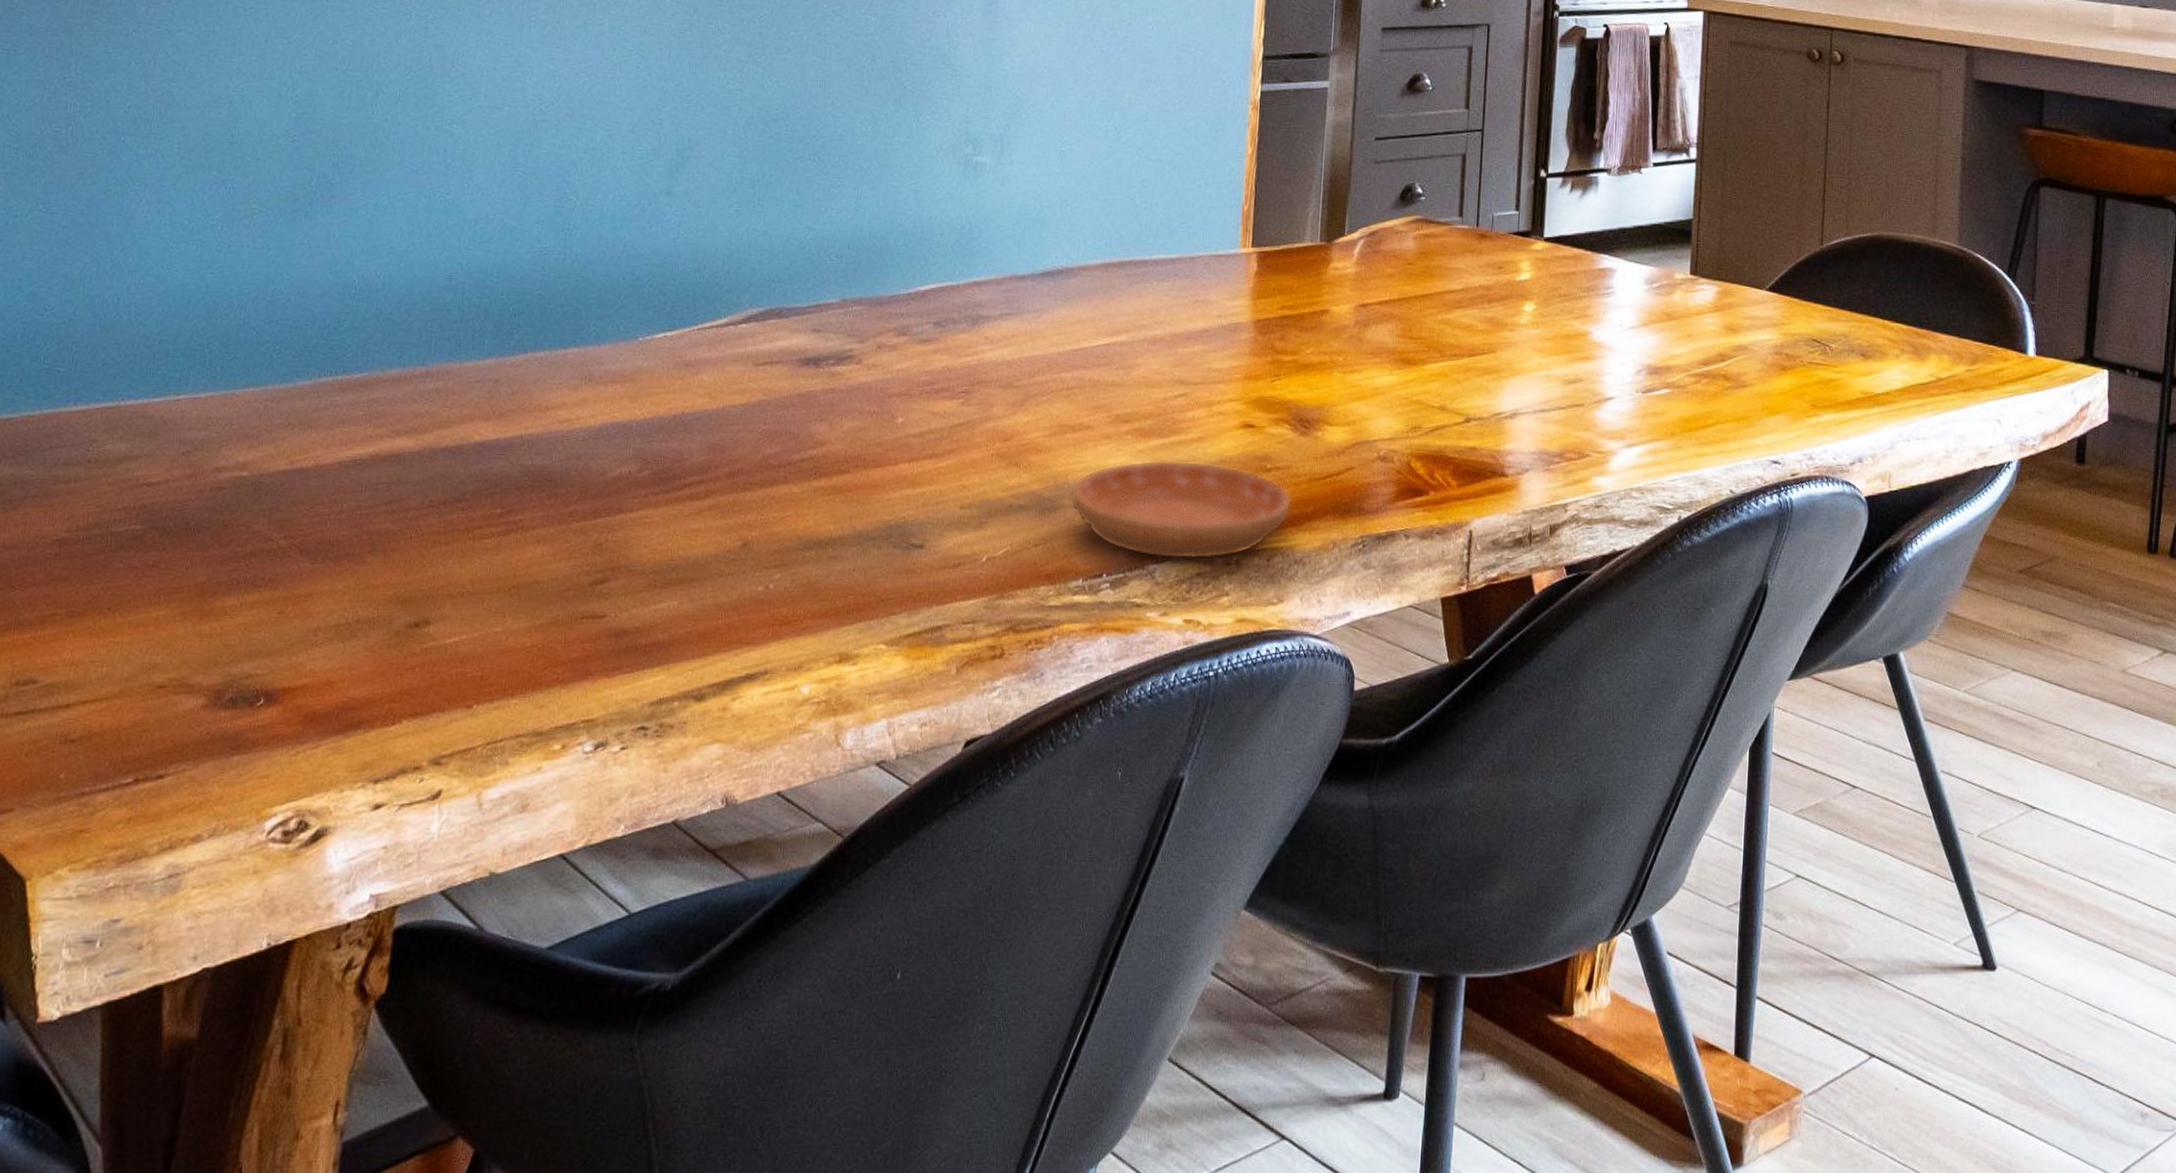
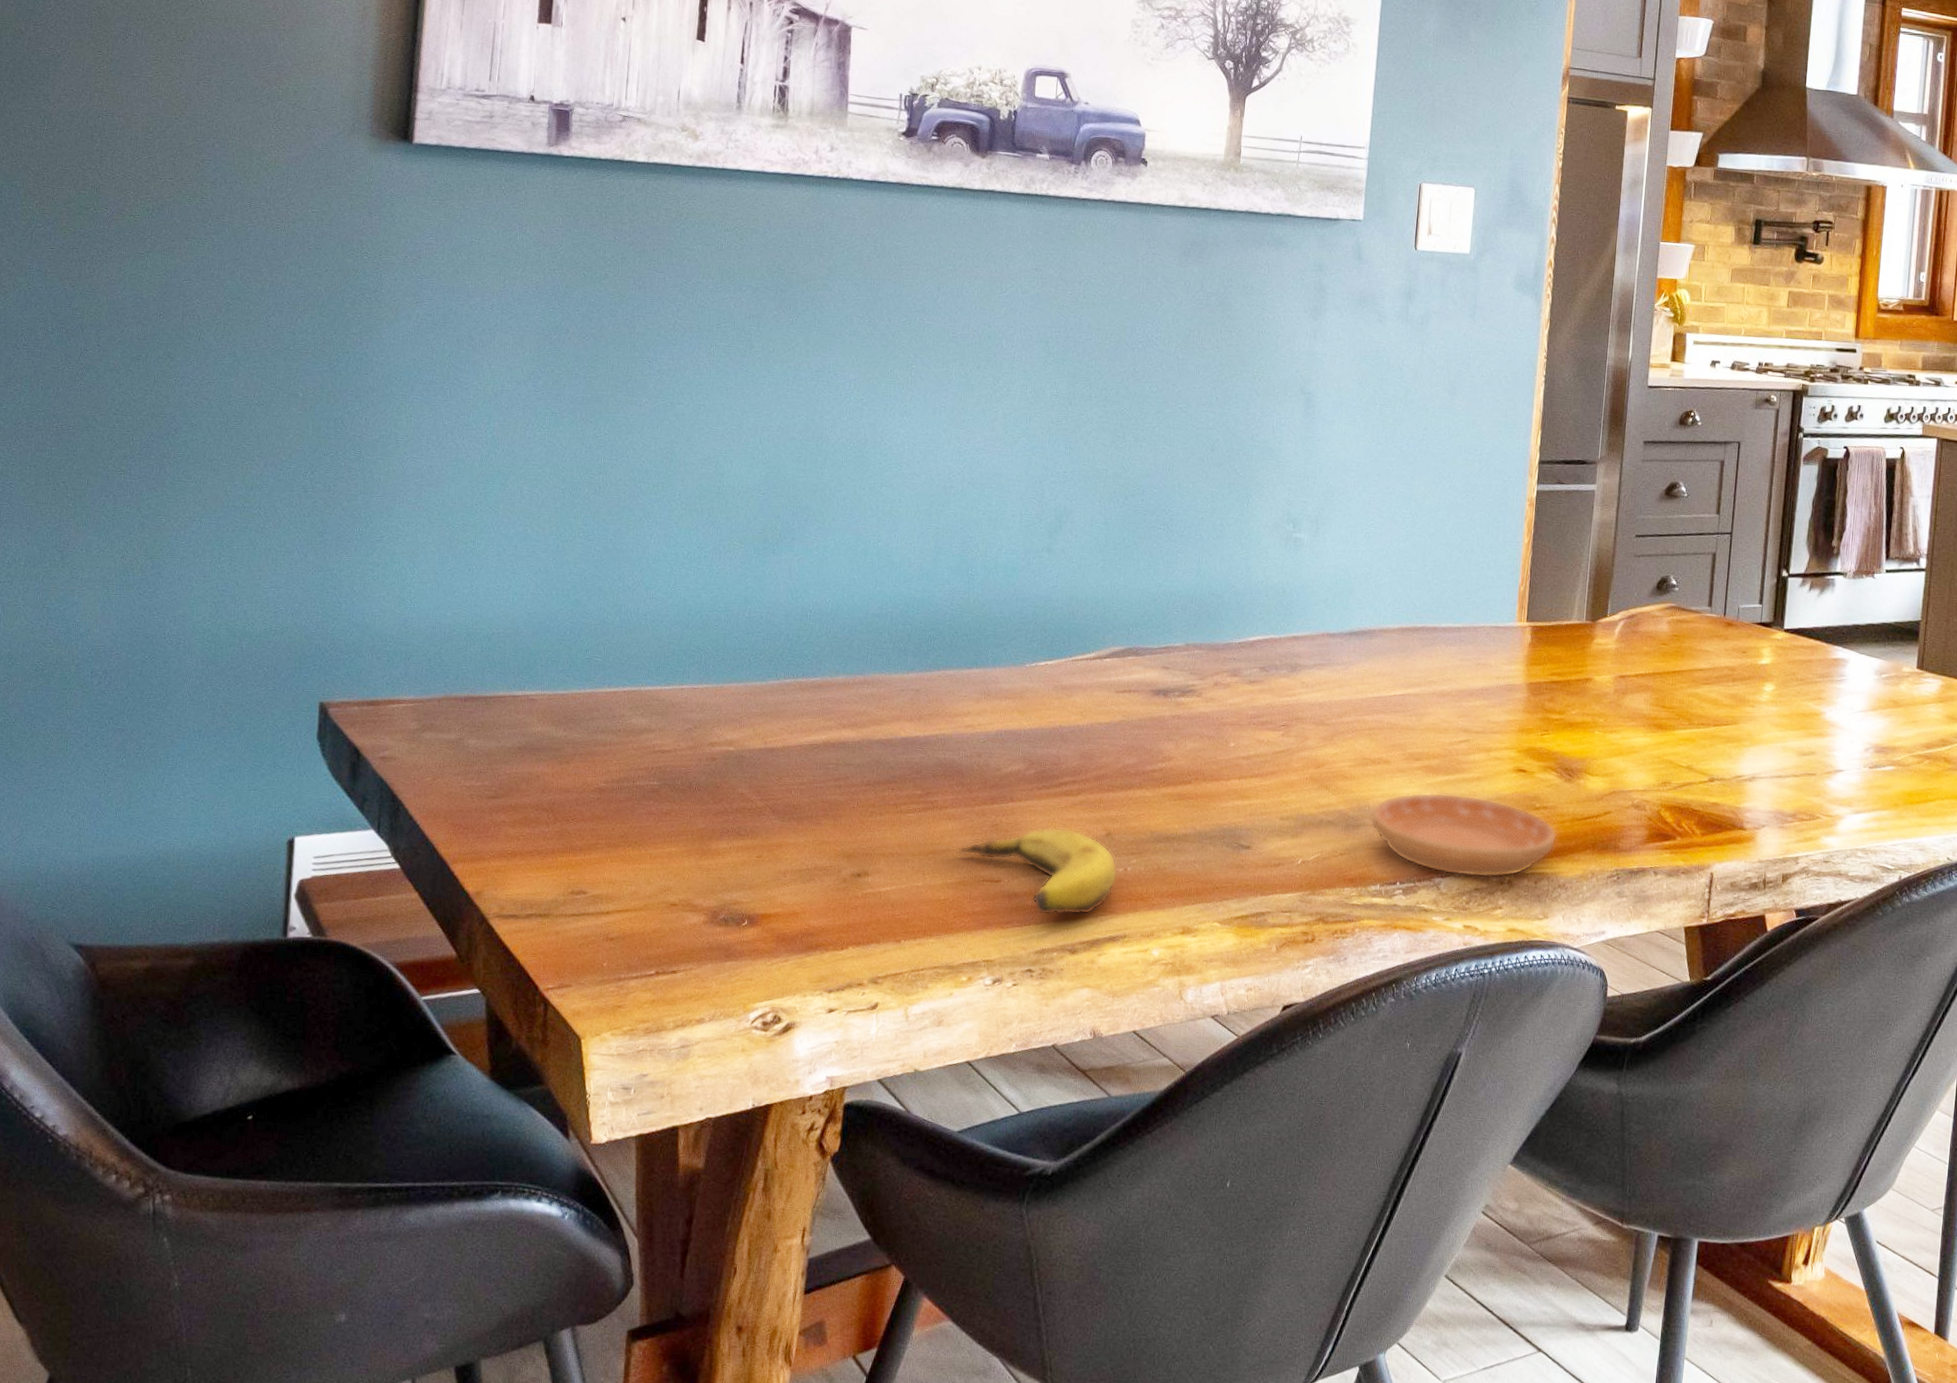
banana: none [548,541,757,655] -> present [957,827,1118,916]

